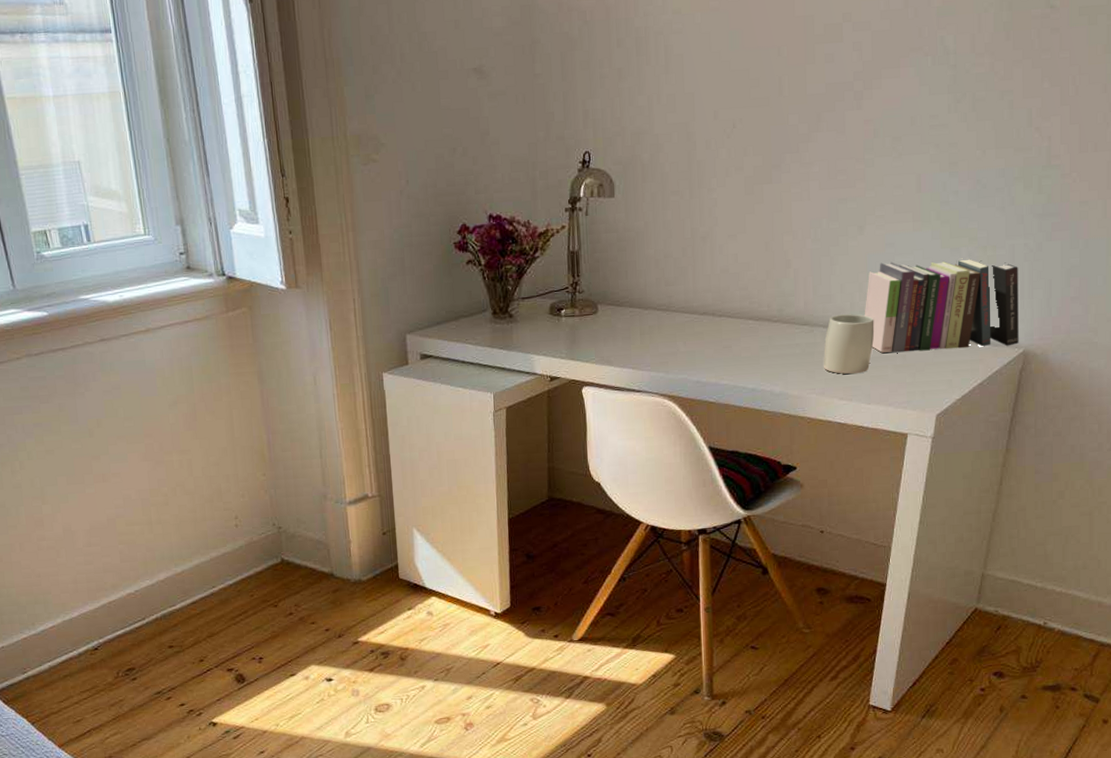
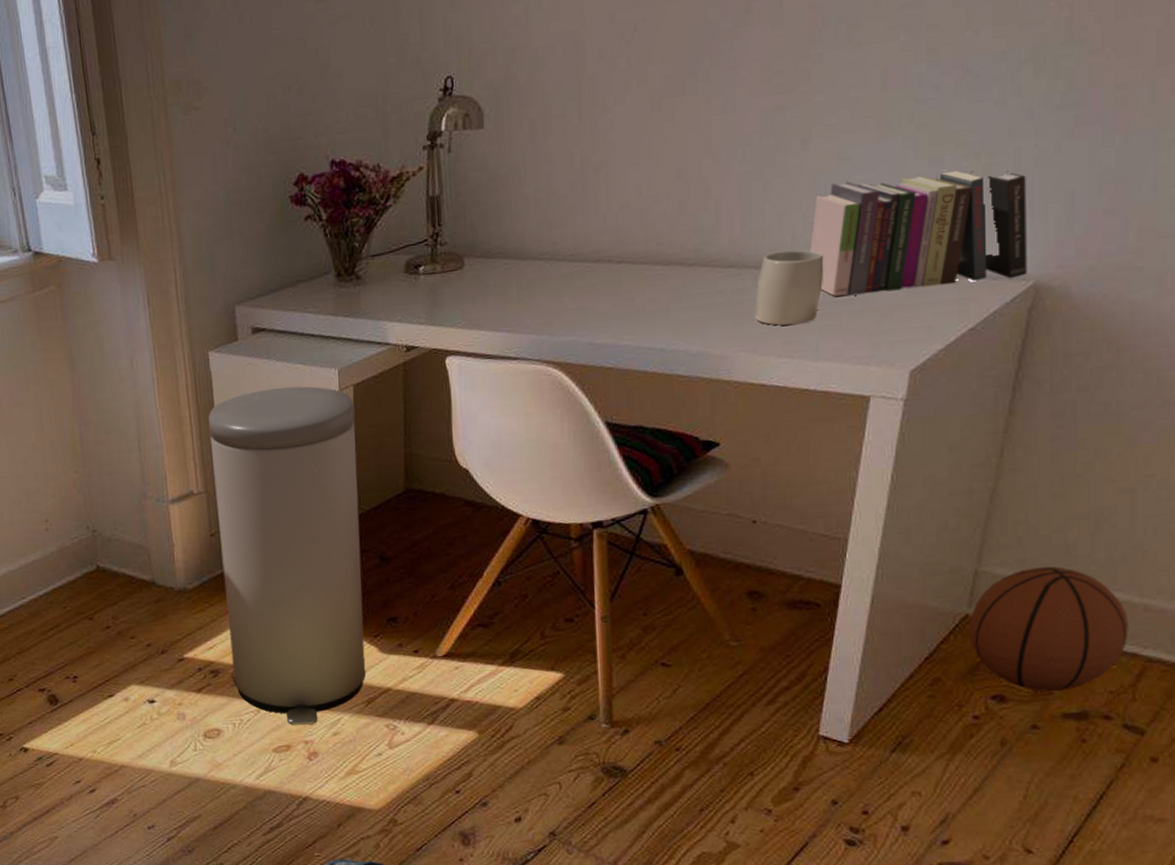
pedal bin: none [381,406,515,701] -> present [208,386,366,726]
basketball: none [977,571,1088,669] -> present [968,566,1129,692]

